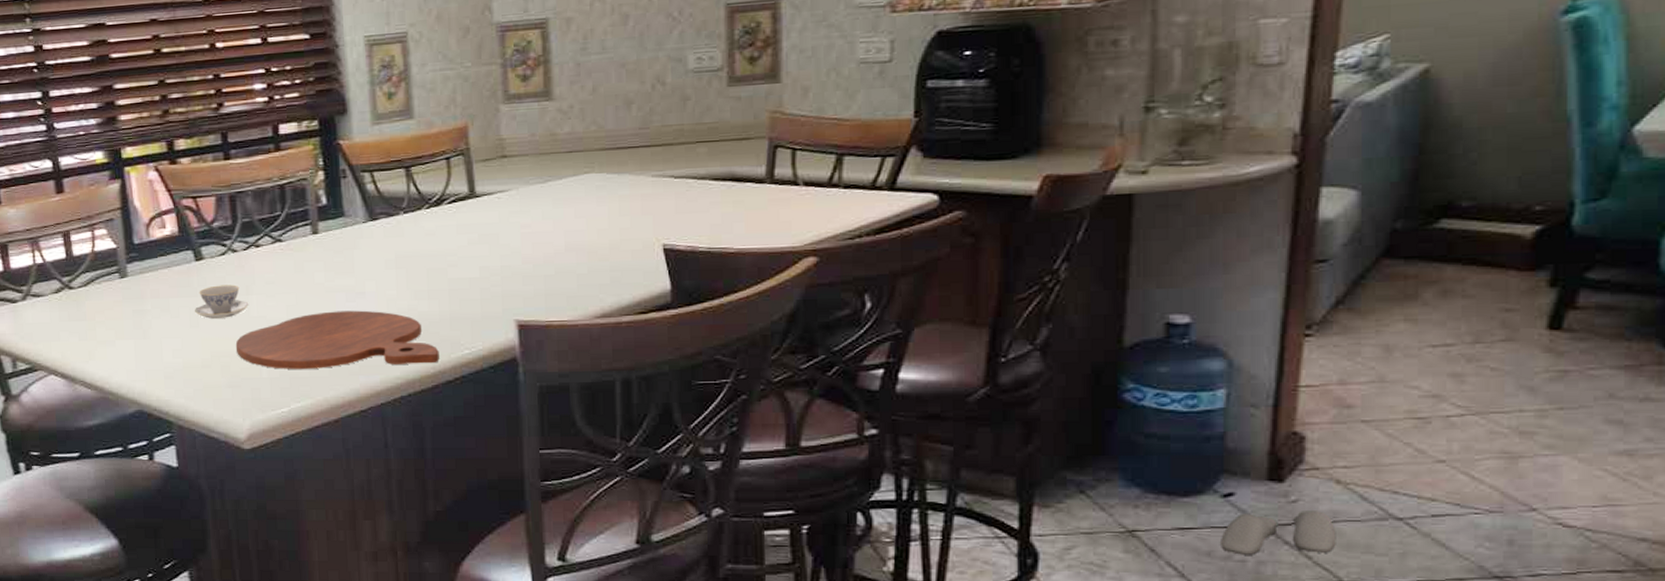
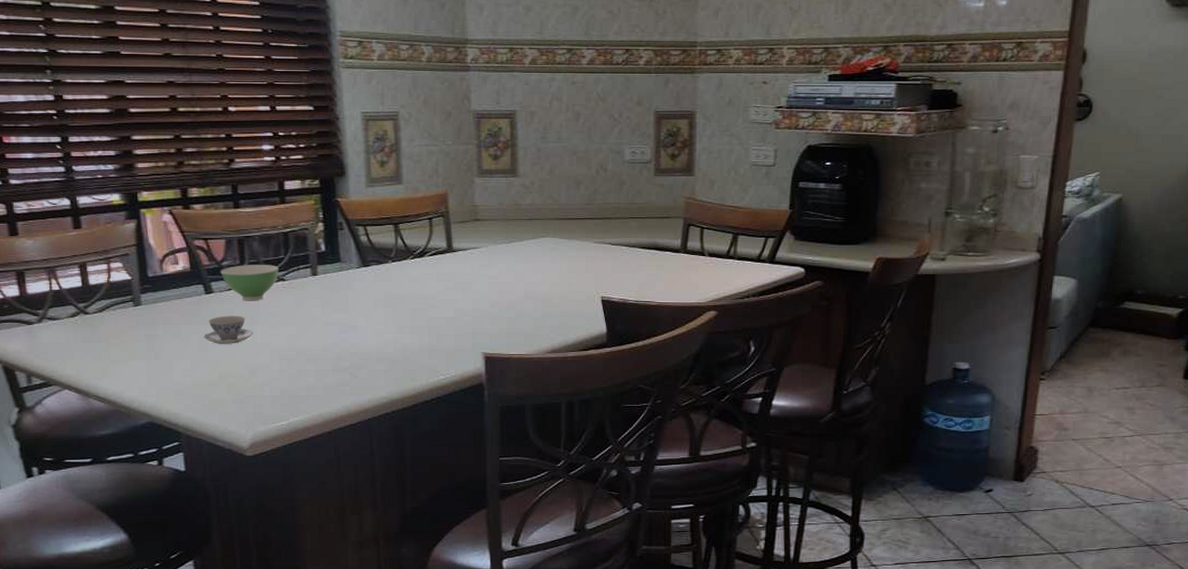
bowl: none [210,223,276,268] -> present [220,265,280,301]
cutting board: present [235,310,439,369] -> none [240,341,419,389]
slippers: present [1221,511,1336,555] -> none [983,501,1055,533]

